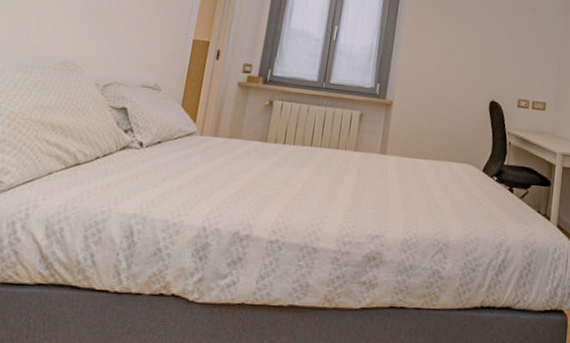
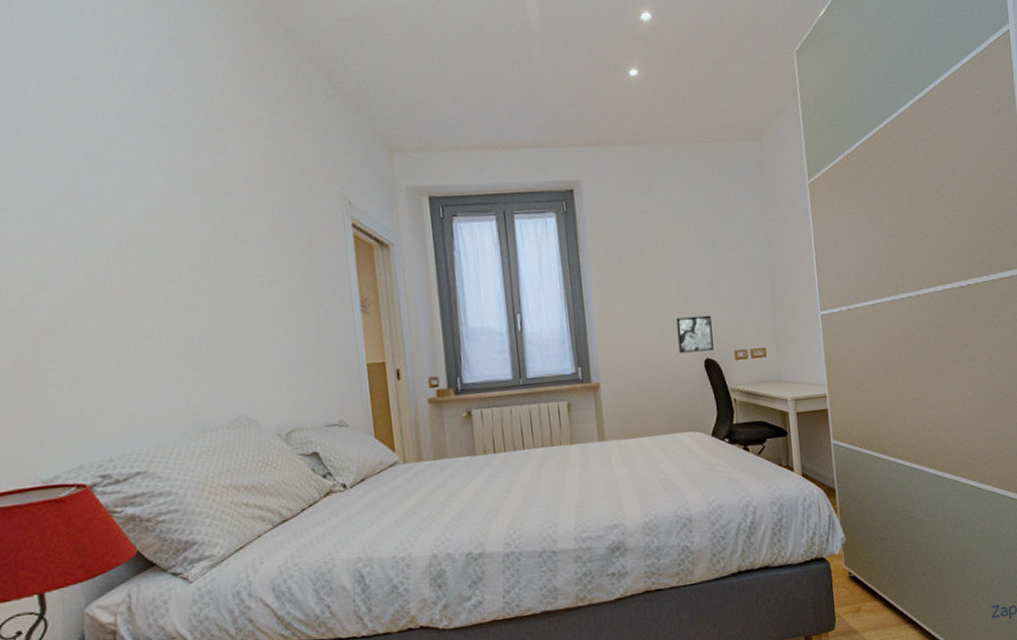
wall art: none [469,59,503,94] -> present [676,315,714,353]

